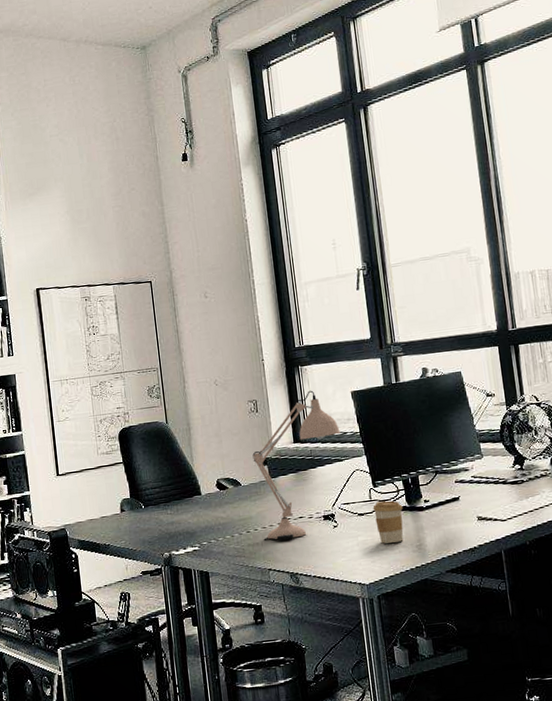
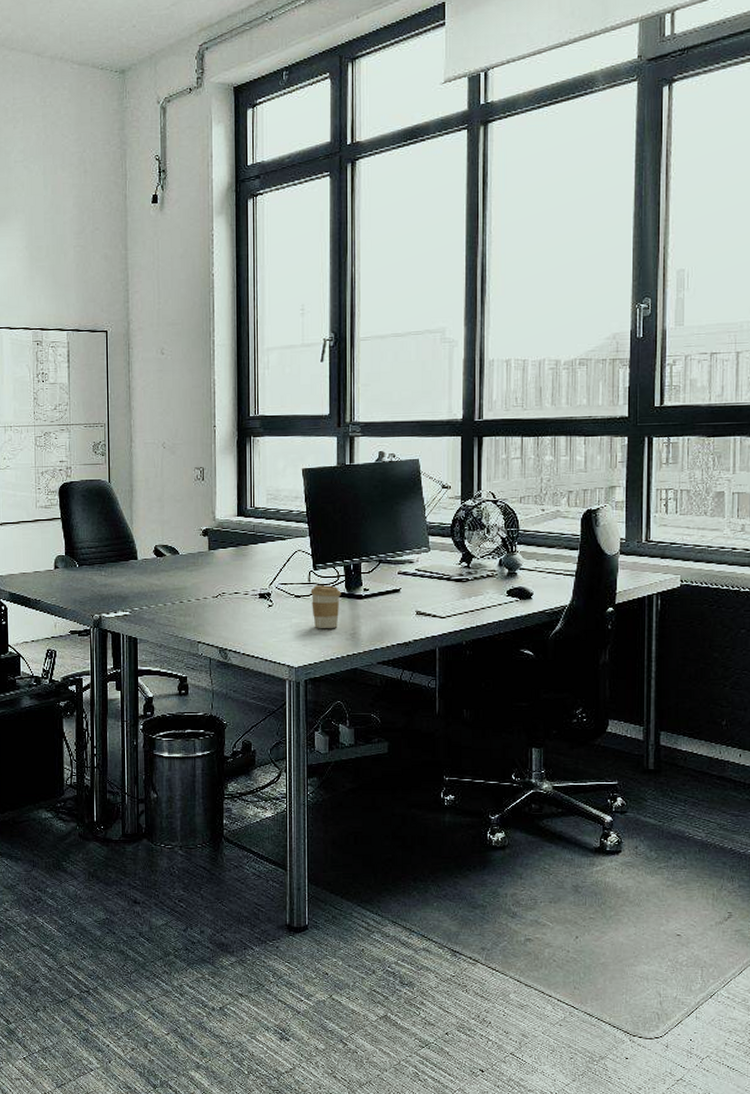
desk lamp: present [252,390,340,541] -> none [194,463,286,615]

